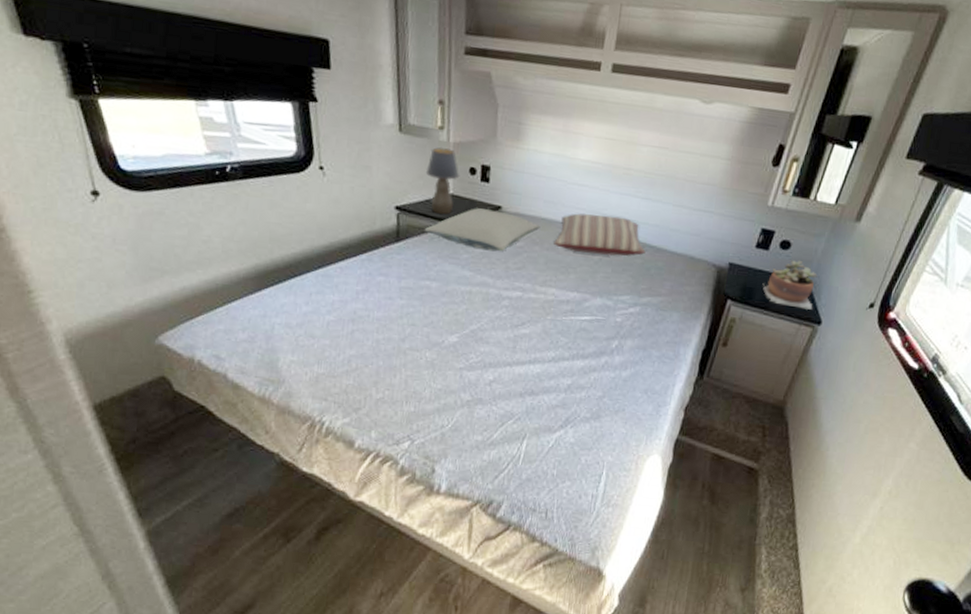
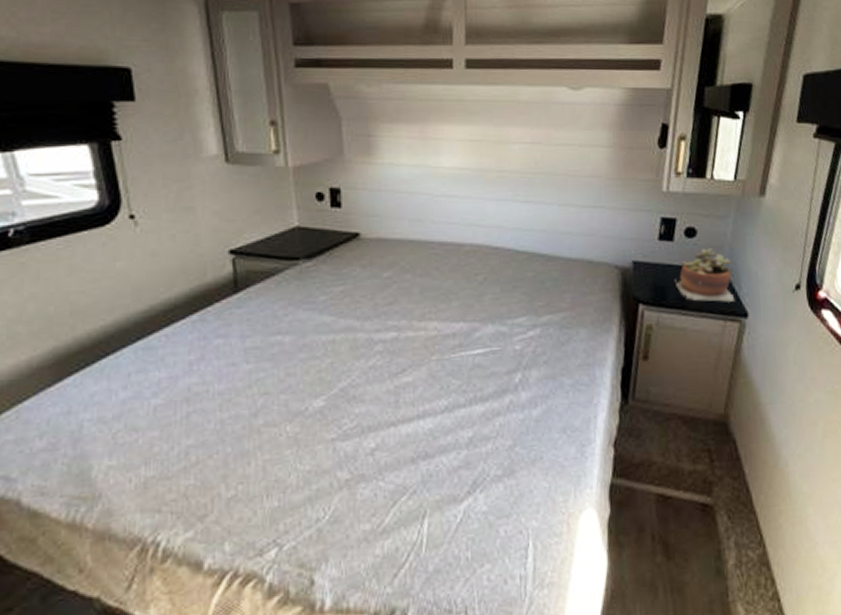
pillow: present [424,208,541,252] -> none [268,239,409,288]
table lamp: present [425,147,460,215] -> none [263,175,305,253]
pillow: present [553,213,646,257] -> none [427,226,536,274]

